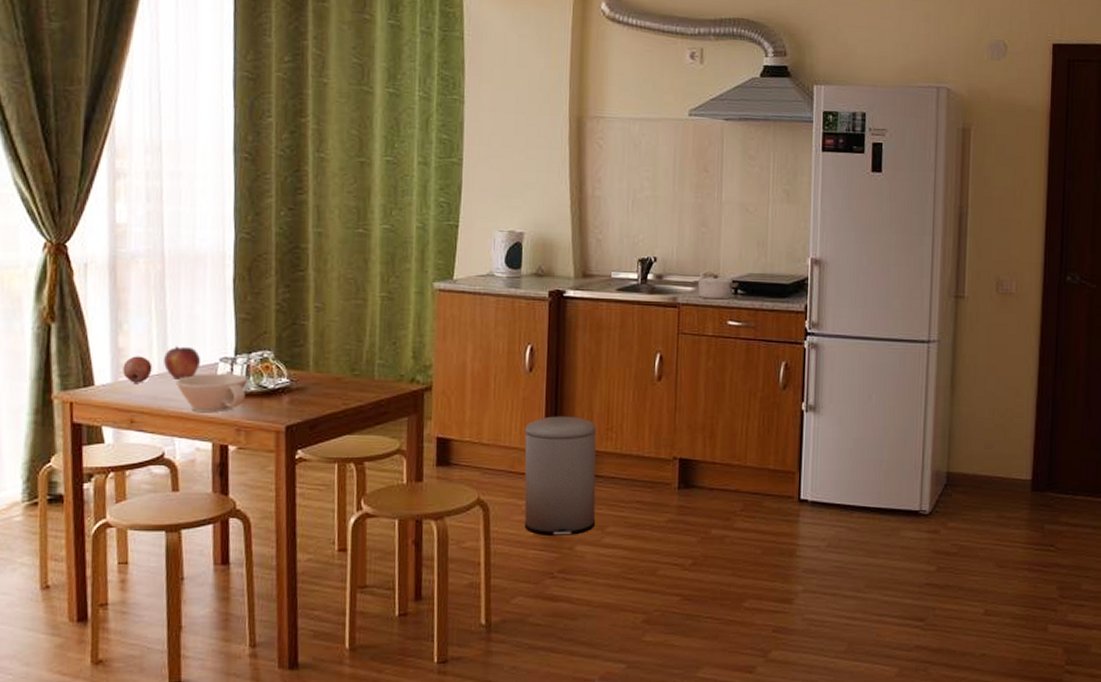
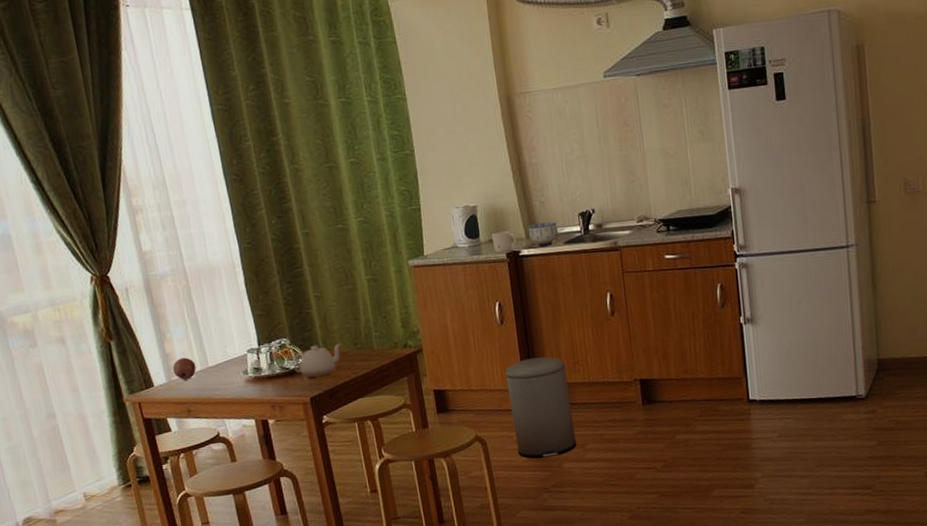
fruit: present [164,346,201,379] -> none [203,344,233,372]
cup: present [176,374,249,413] -> none [216,361,274,396]
teapot: none [273,364,337,402] -> present [294,343,342,378]
mug: none [534,265,563,291] -> present [491,230,517,254]
bowl: none [577,262,613,290] -> present [527,221,559,247]
cooking pot: present [692,274,739,301] -> none [628,216,670,240]

